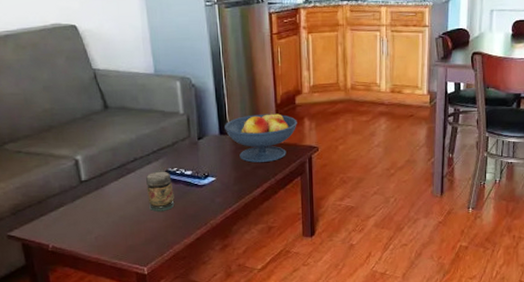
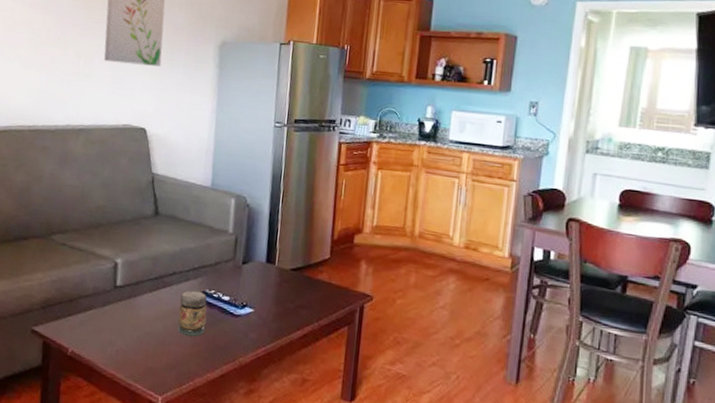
fruit bowl: present [224,111,297,163] -> none [272,246,353,304]

